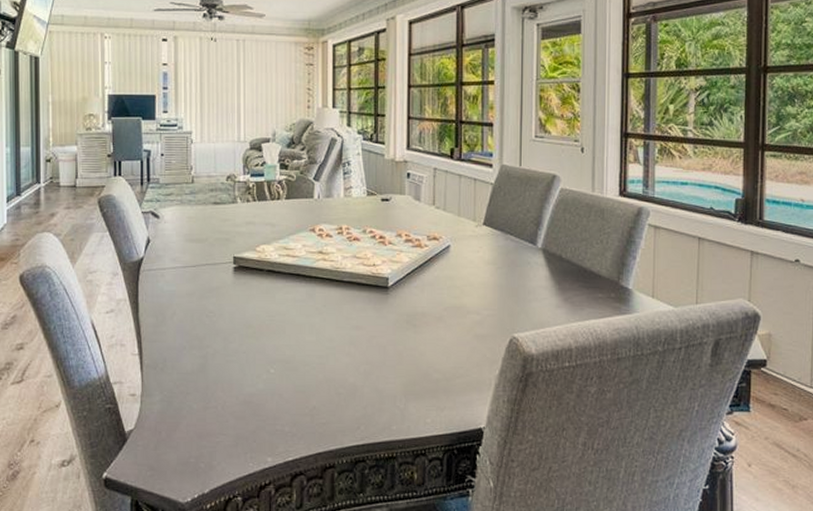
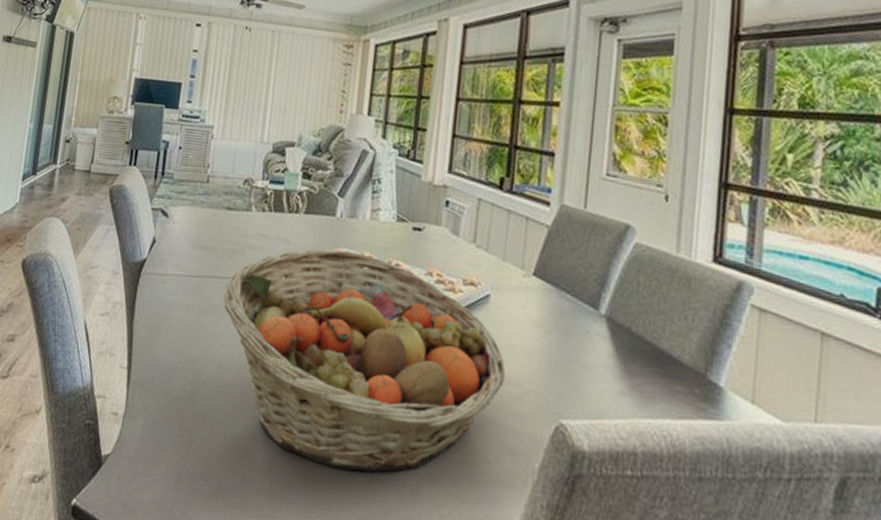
fruit basket: none [221,226,468,403] -> present [223,249,506,472]

